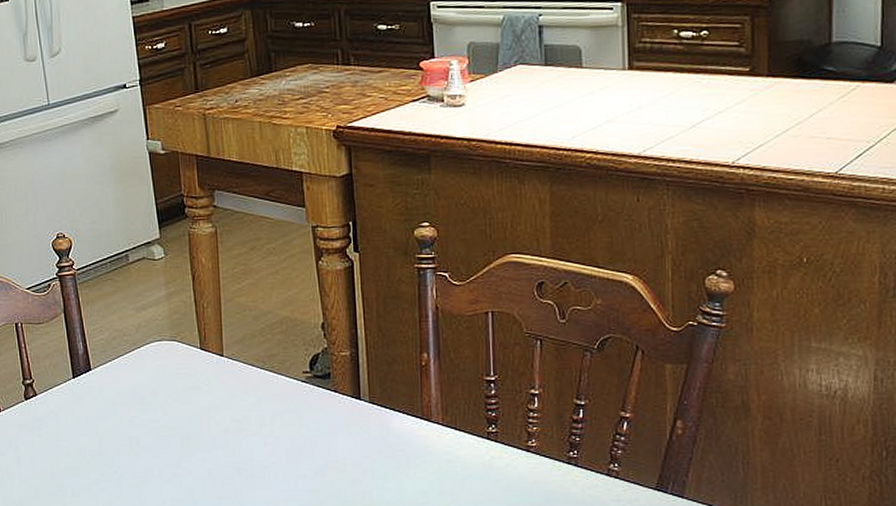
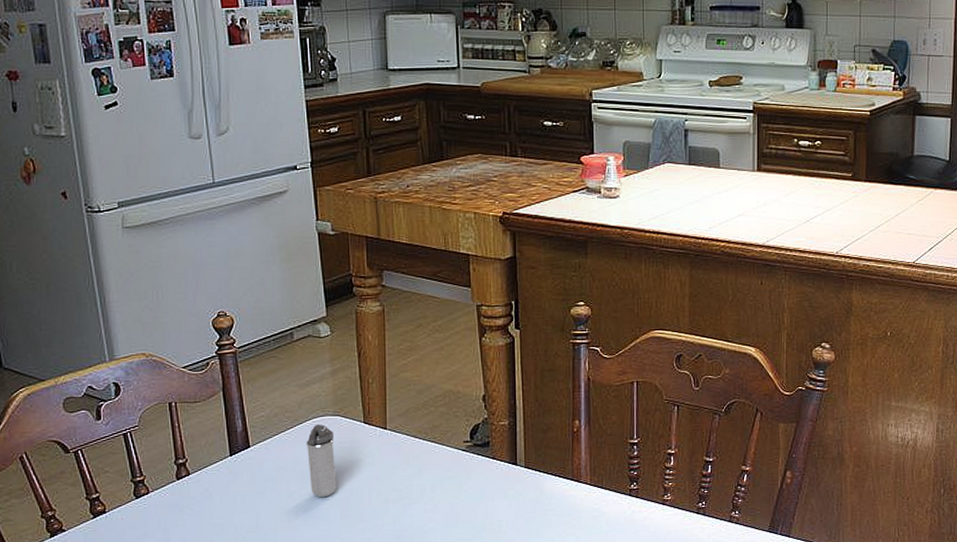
shaker: none [144,349,176,425] -> present [306,425,337,498]

